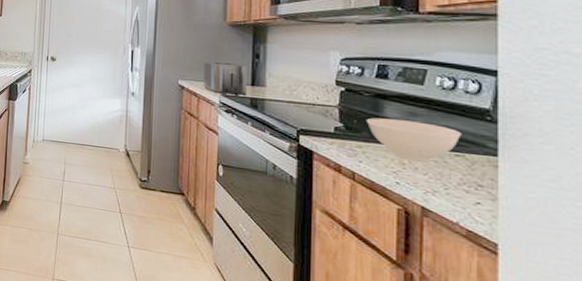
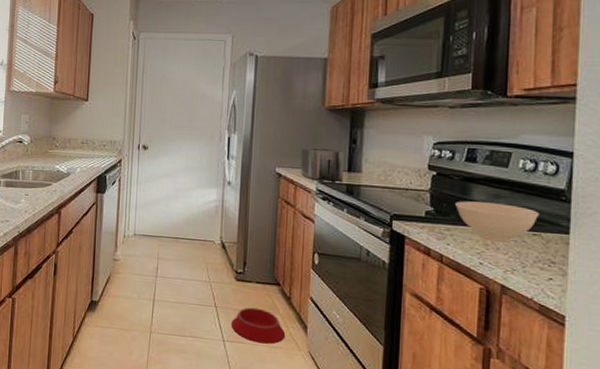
pet bowl: none [135,215,190,253] -> present [231,307,285,344]

